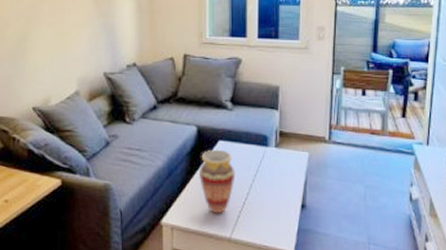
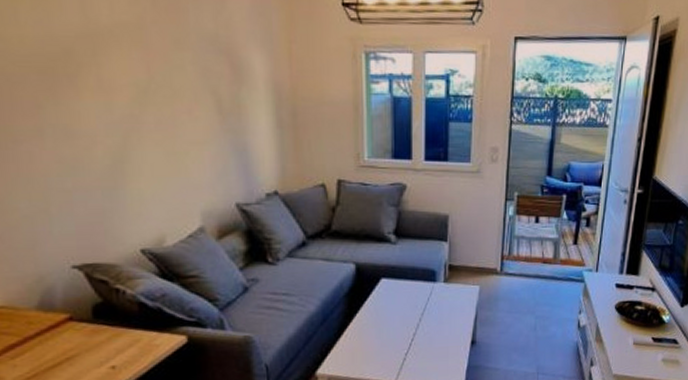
vase: present [199,149,236,214] -> none [359,288,401,359]

